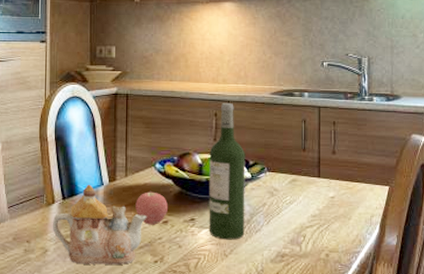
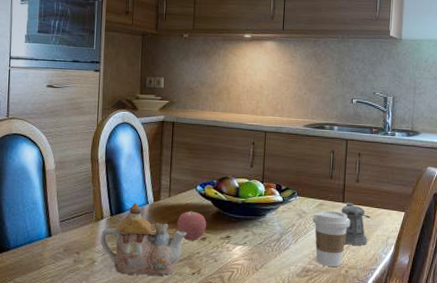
wine bottle: present [208,103,246,240] -> none [242,133,279,256]
coffee cup: none [285,187,328,250] -> present [312,210,351,267]
pepper shaker: none [317,178,350,225] -> present [341,203,370,245]

